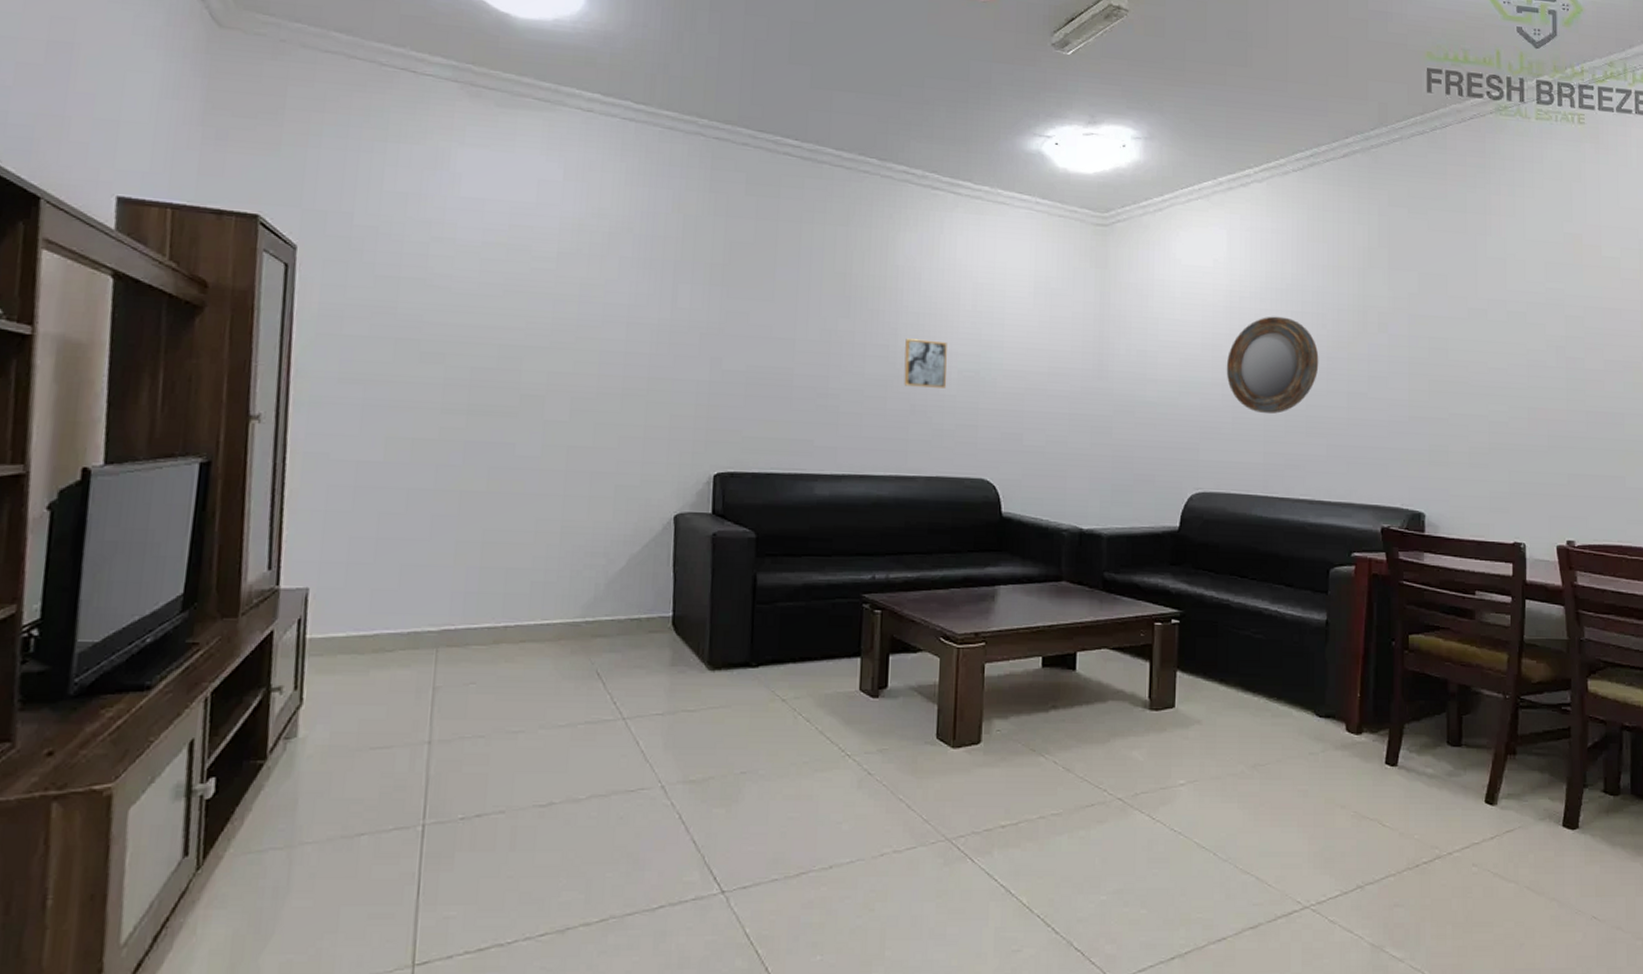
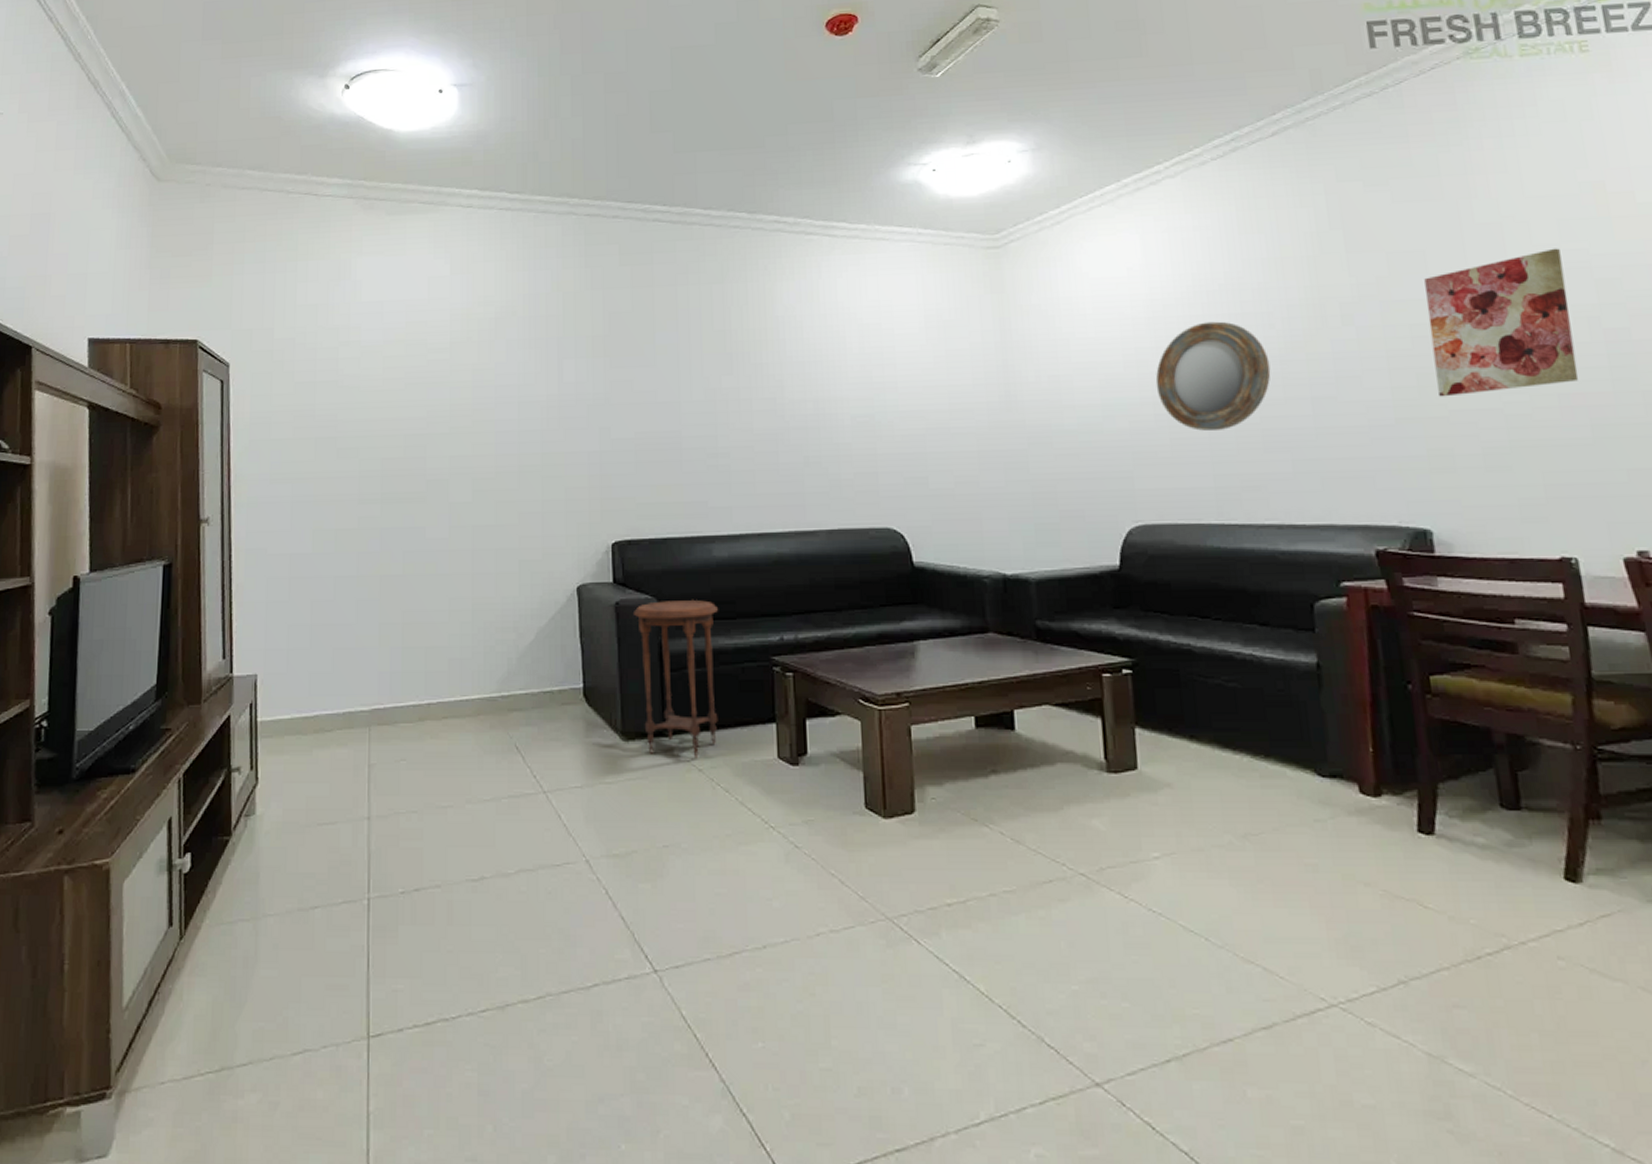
side table: none [730,534,814,689] -> present [634,599,718,759]
wall art: present [904,338,947,388] -> none [792,388,841,438]
wall art: none [1443,285,1545,402] -> present [1424,248,1579,397]

